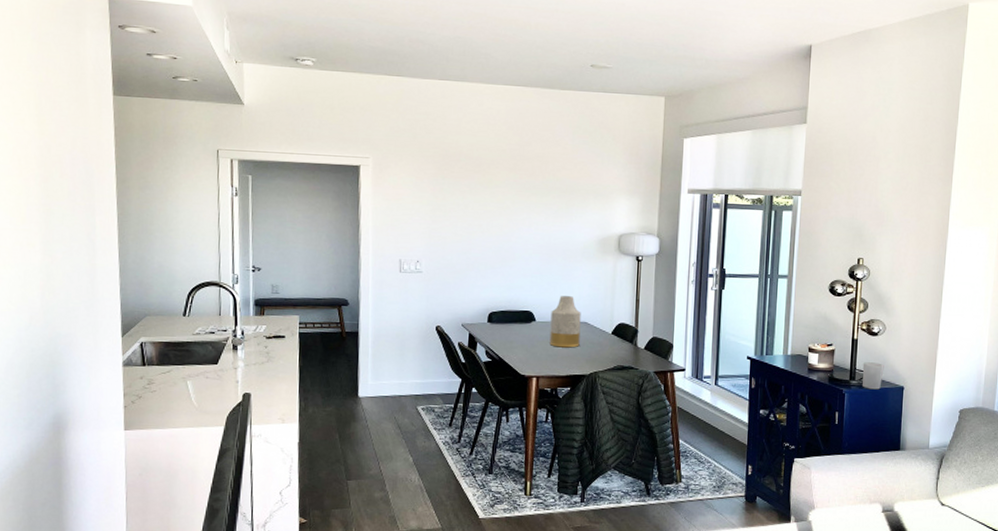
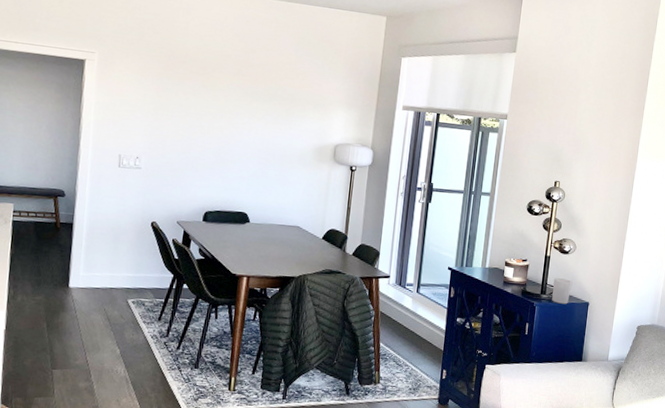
vase: present [549,296,581,348] -> none [262,199,294,251]

